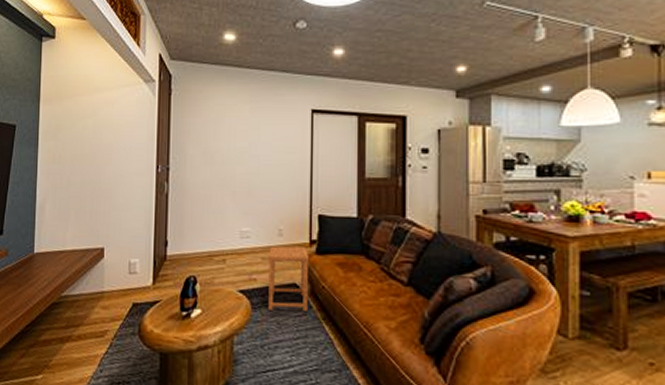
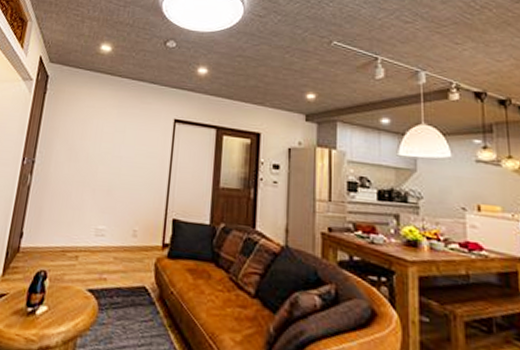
side table: present [268,246,310,311] -> none [115,246,161,317]

